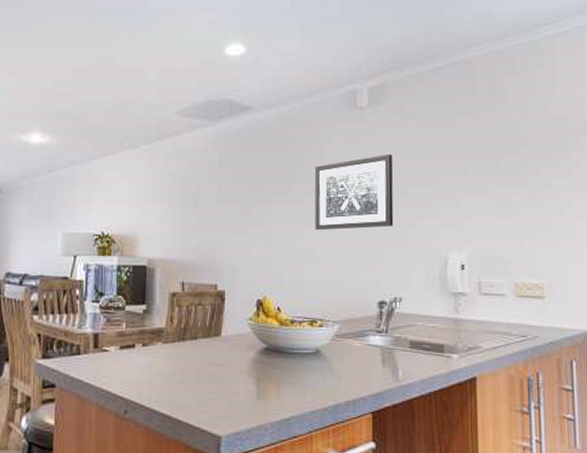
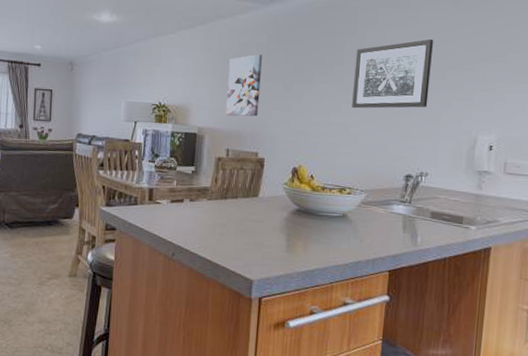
wall art: none [179,174,215,245] -> present [226,53,262,117]

